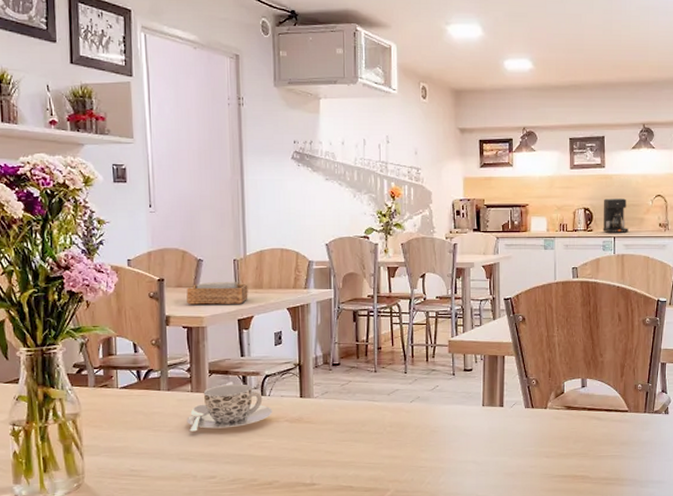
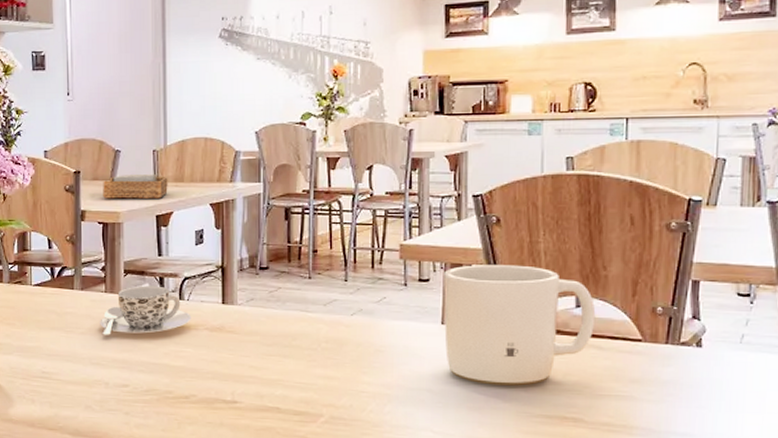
mug: none [484,355,596,454] -> present [443,265,596,386]
coffee maker: present [602,198,629,234] -> none [610,69,648,114]

